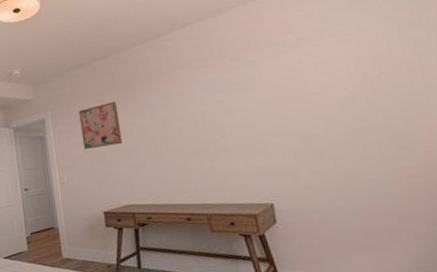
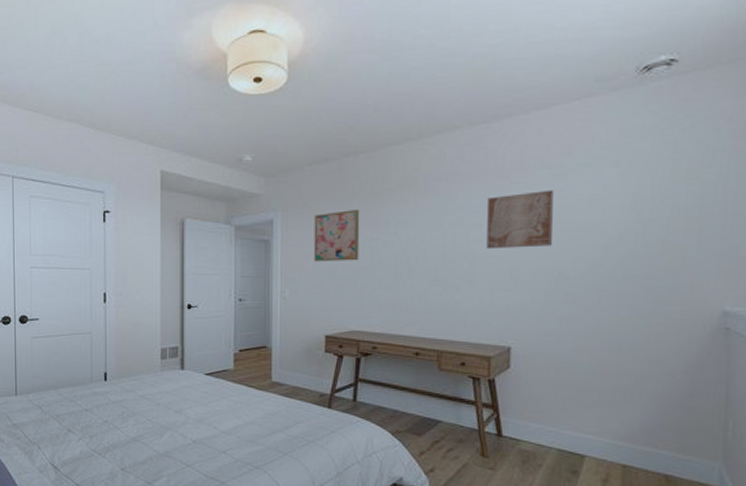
wall art: none [226,63,291,121] -> present [486,189,554,249]

